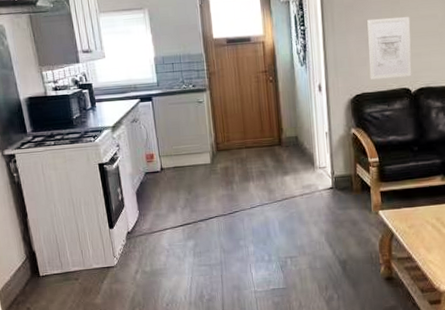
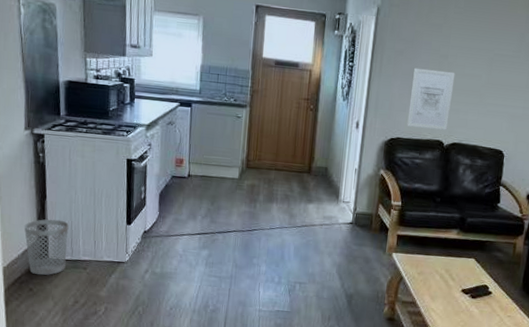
wastebasket: none [10,235,58,294] -> present [24,219,69,276]

